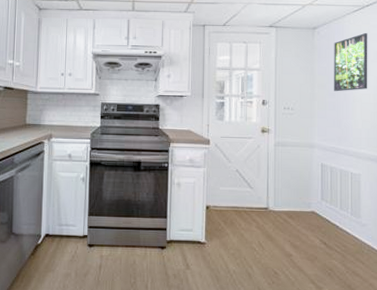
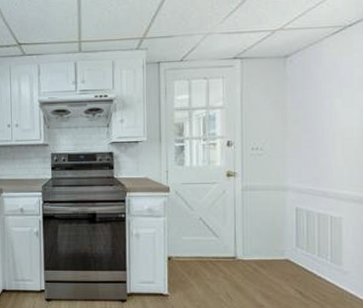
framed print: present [334,32,368,92] -> none [310,57,351,127]

